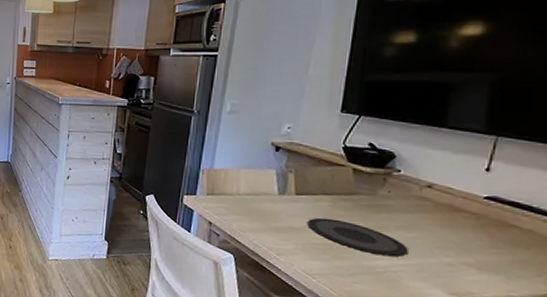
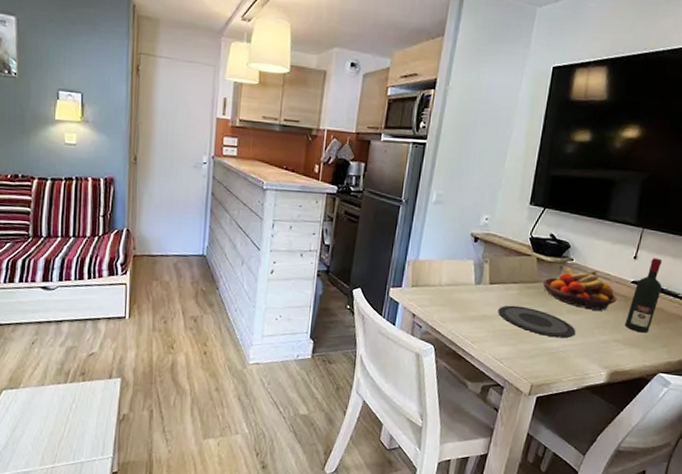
fruit bowl: none [362,180,465,229] -> present [543,268,617,311]
wine bottle: none [478,170,531,258] -> present [625,258,663,333]

